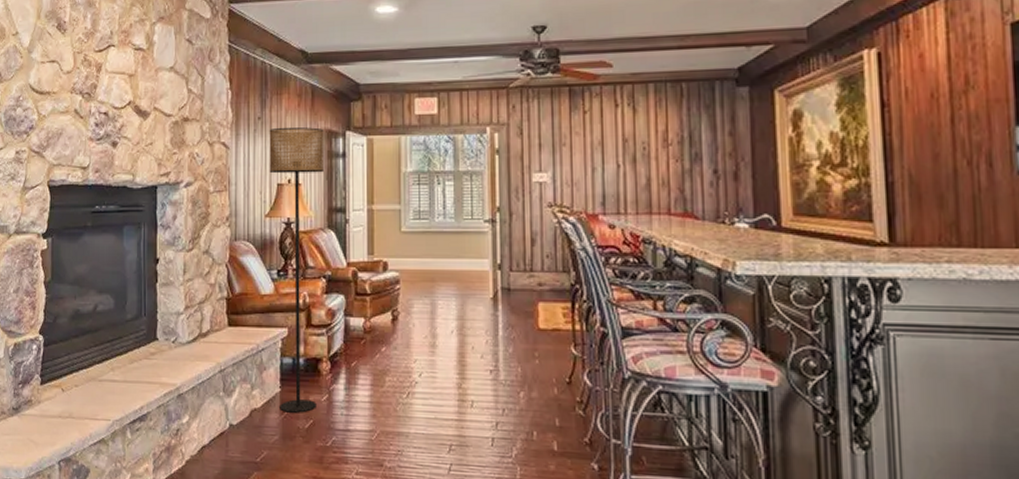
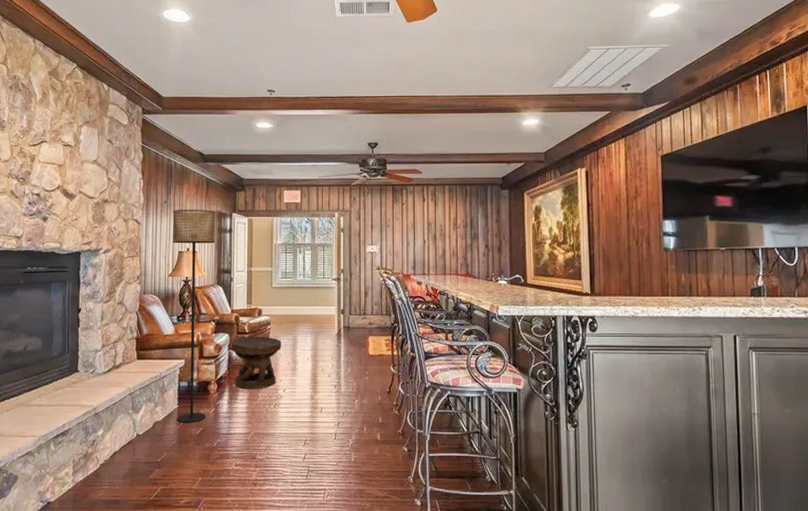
side table: none [347,298,416,373] -> present [231,336,282,390]

